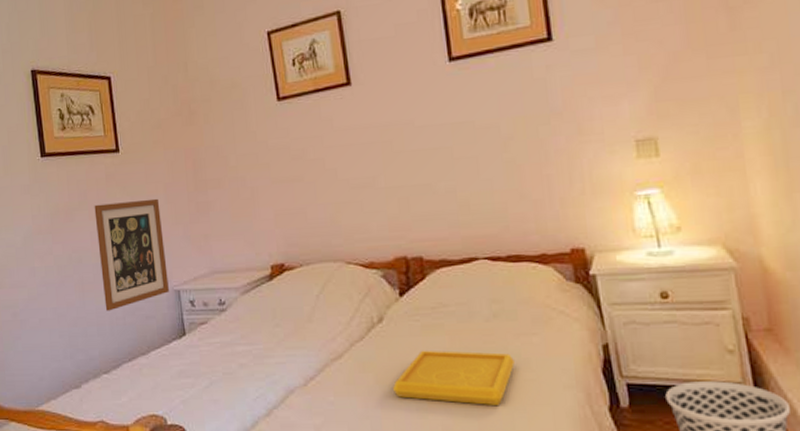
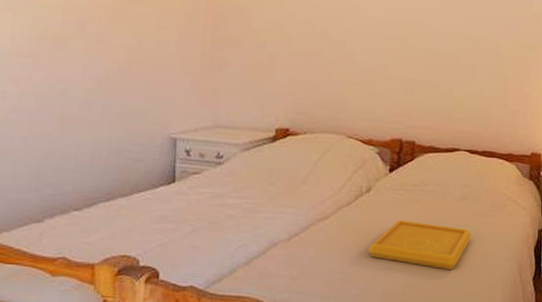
wall art: present [94,198,169,311] -> none [87,38,170,149]

